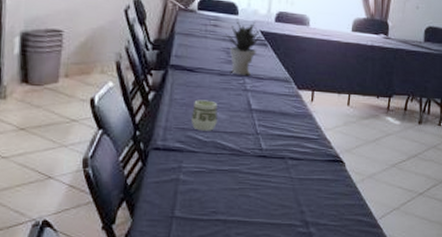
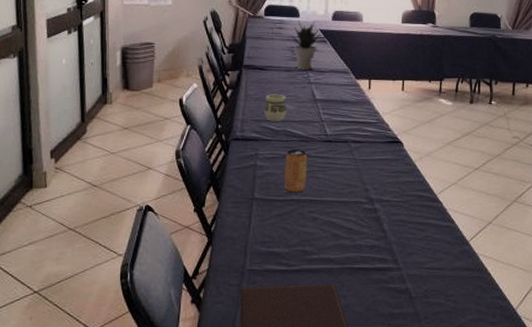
beverage can: none [210,164,238,212] -> present [284,150,307,193]

